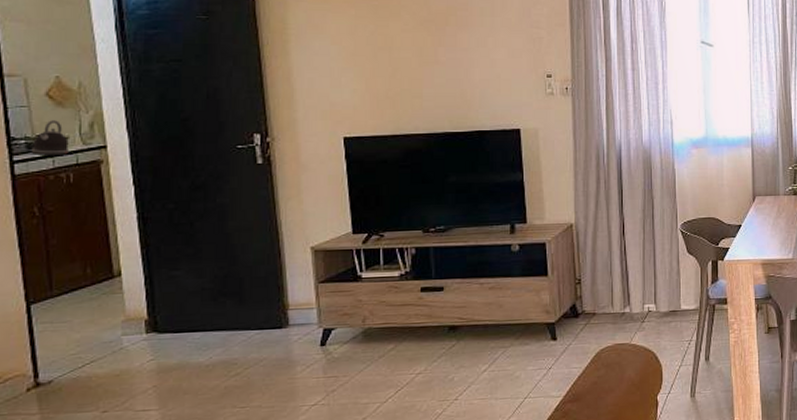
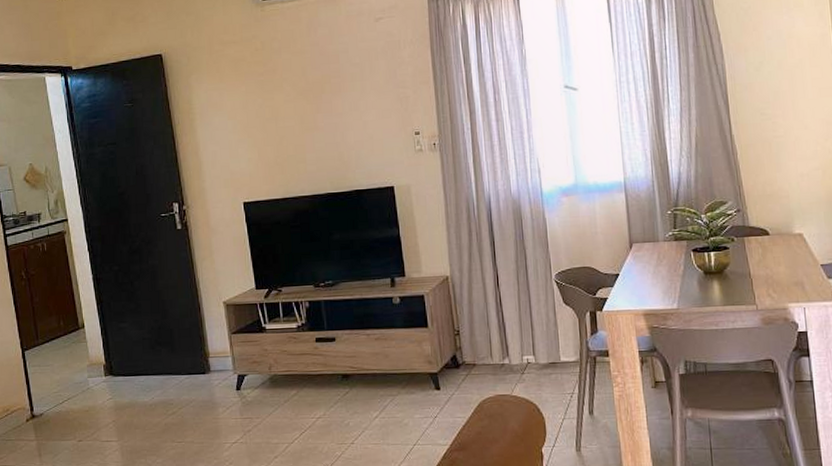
kettle: present [31,120,69,155] -> none [17,200,42,229]

